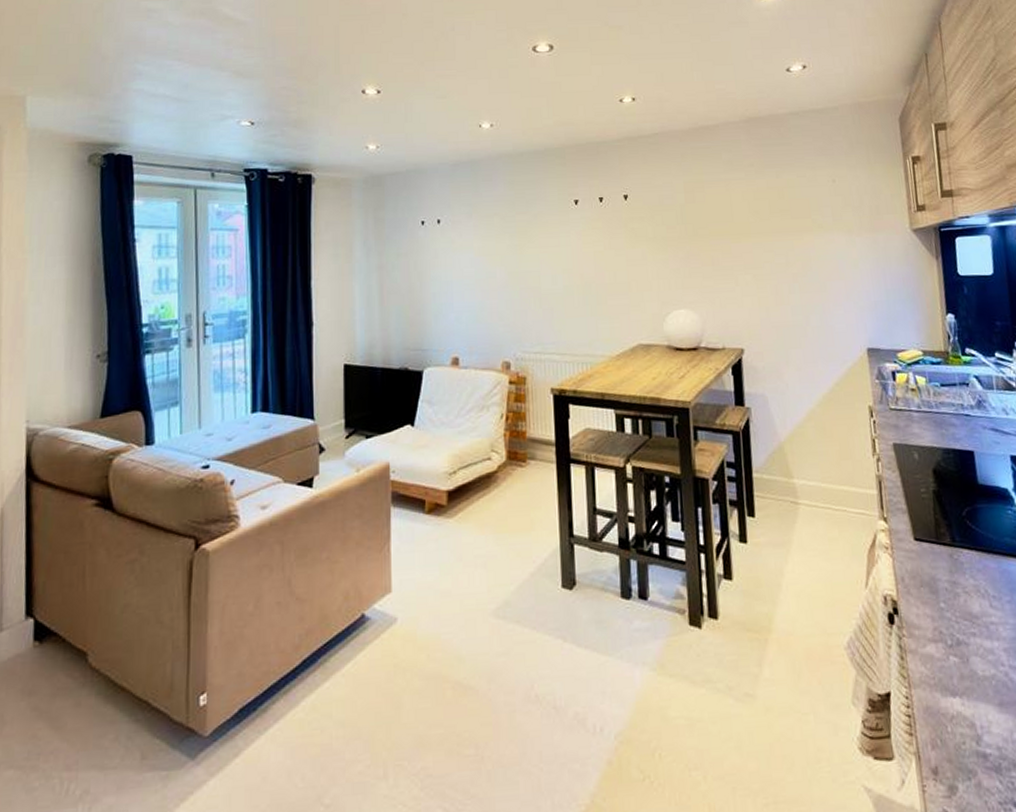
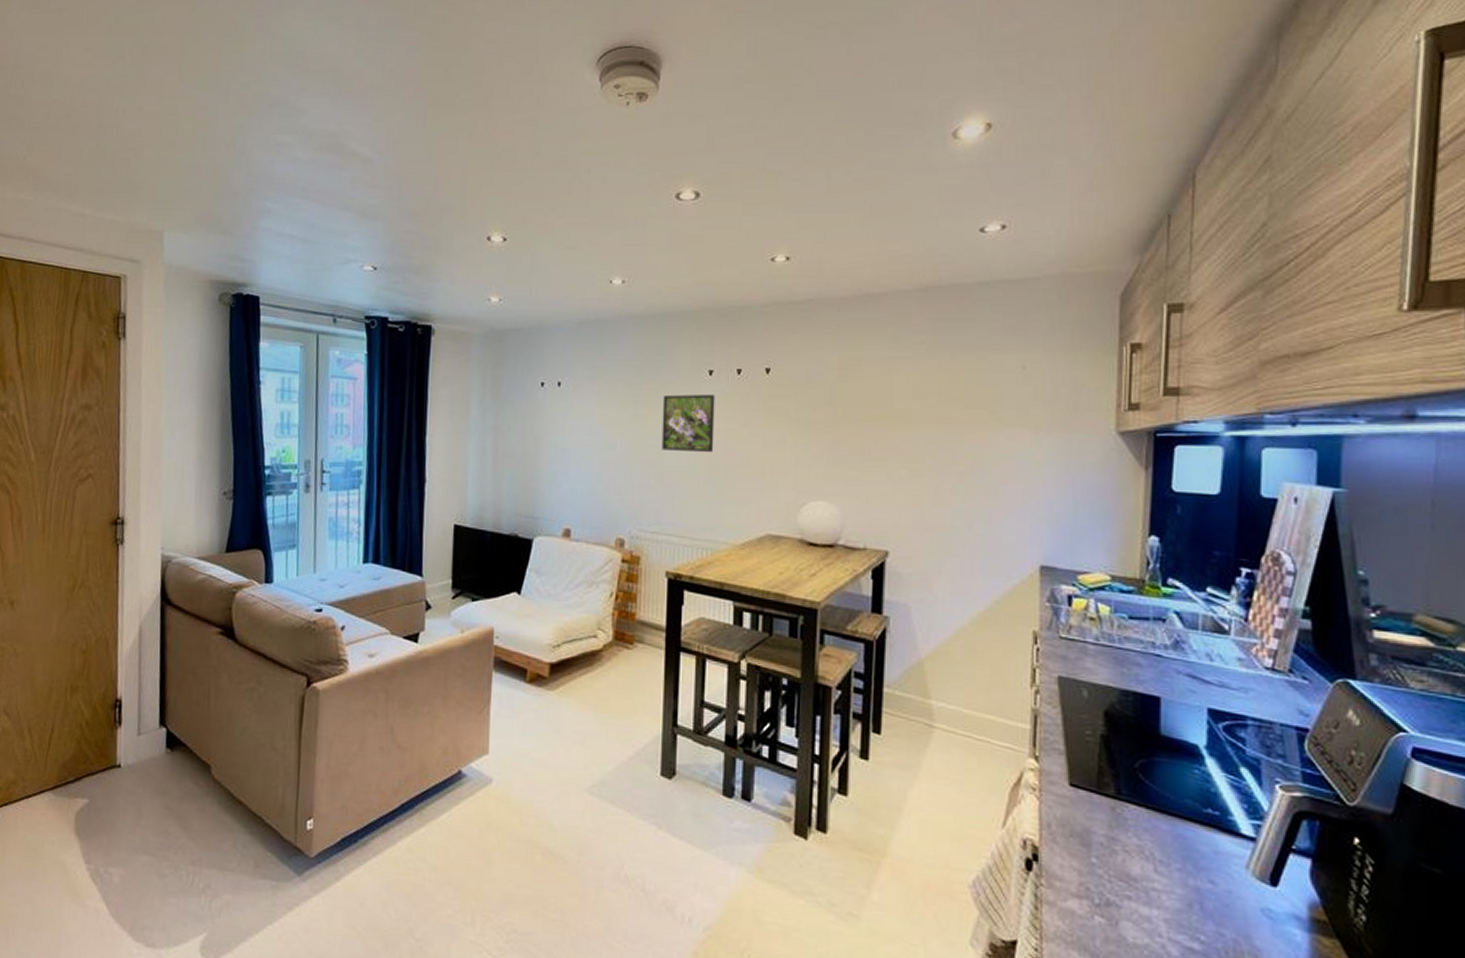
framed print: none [535,221,585,276] -> present [661,394,715,453]

